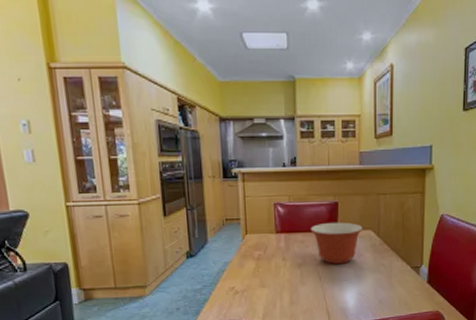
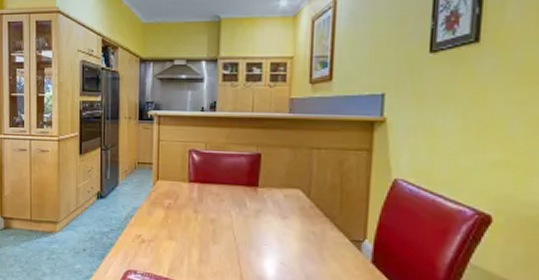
mixing bowl: present [310,222,363,264] -> none [227,176,289,225]

